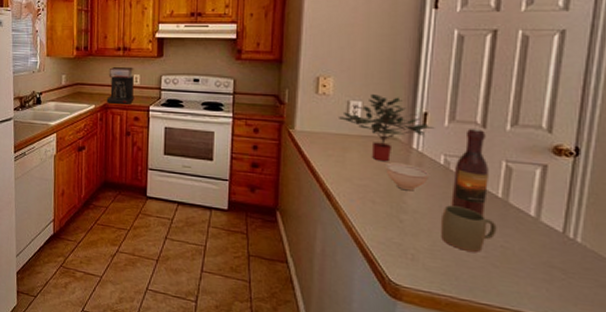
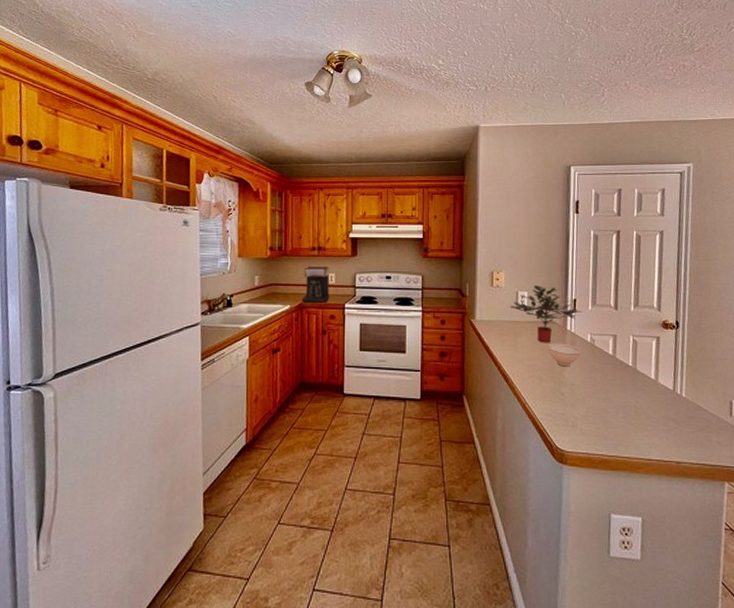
mug: present [440,205,497,252] -> none [591,376,630,413]
wine bottle: present [451,128,489,216] -> none [597,310,622,383]

